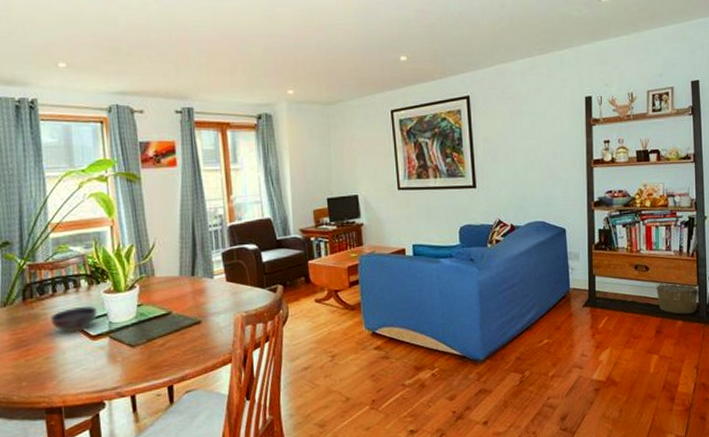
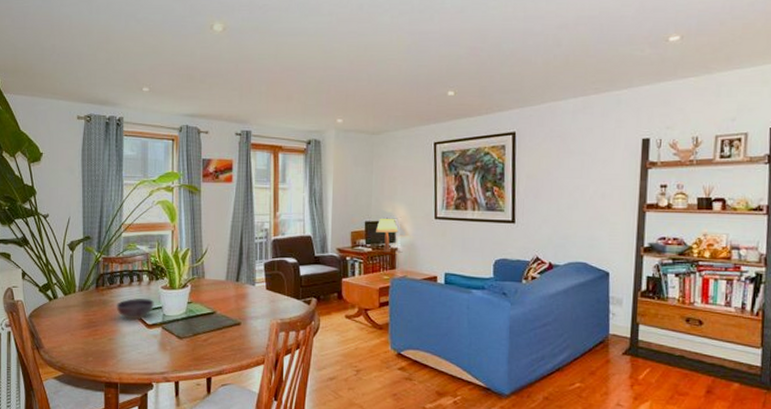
table lamp: none [338,192,363,229] -> present [375,218,399,252]
basket: present [656,281,699,314] -> none [710,338,762,377]

